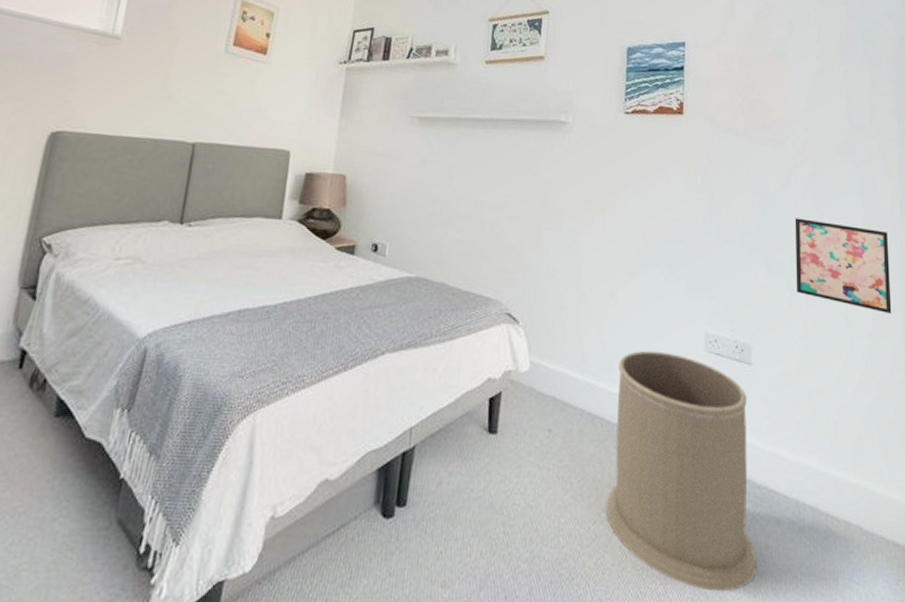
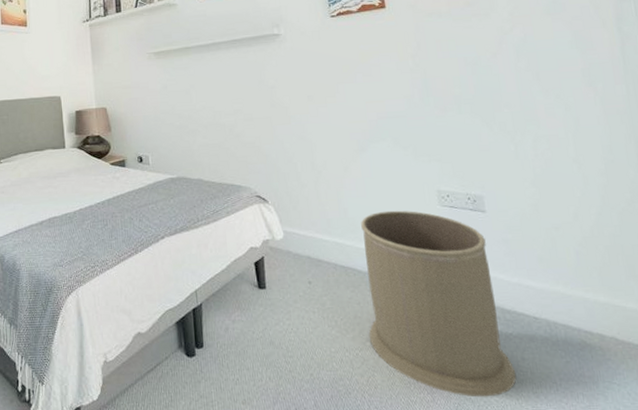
wall art: present [795,218,892,314] -> none [510,78,624,152]

